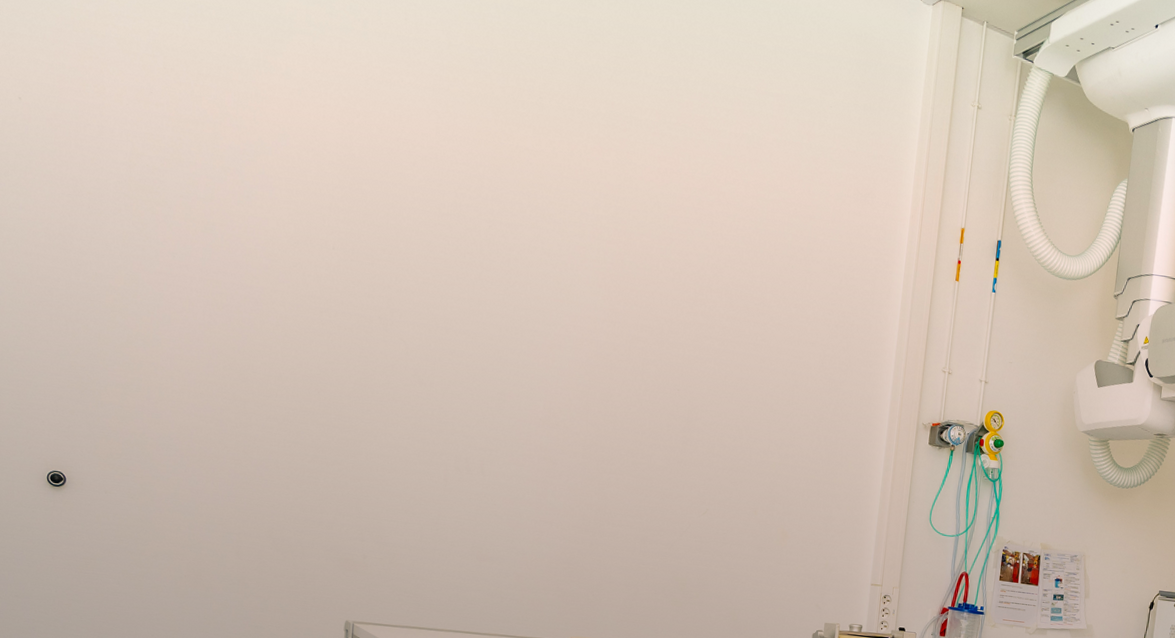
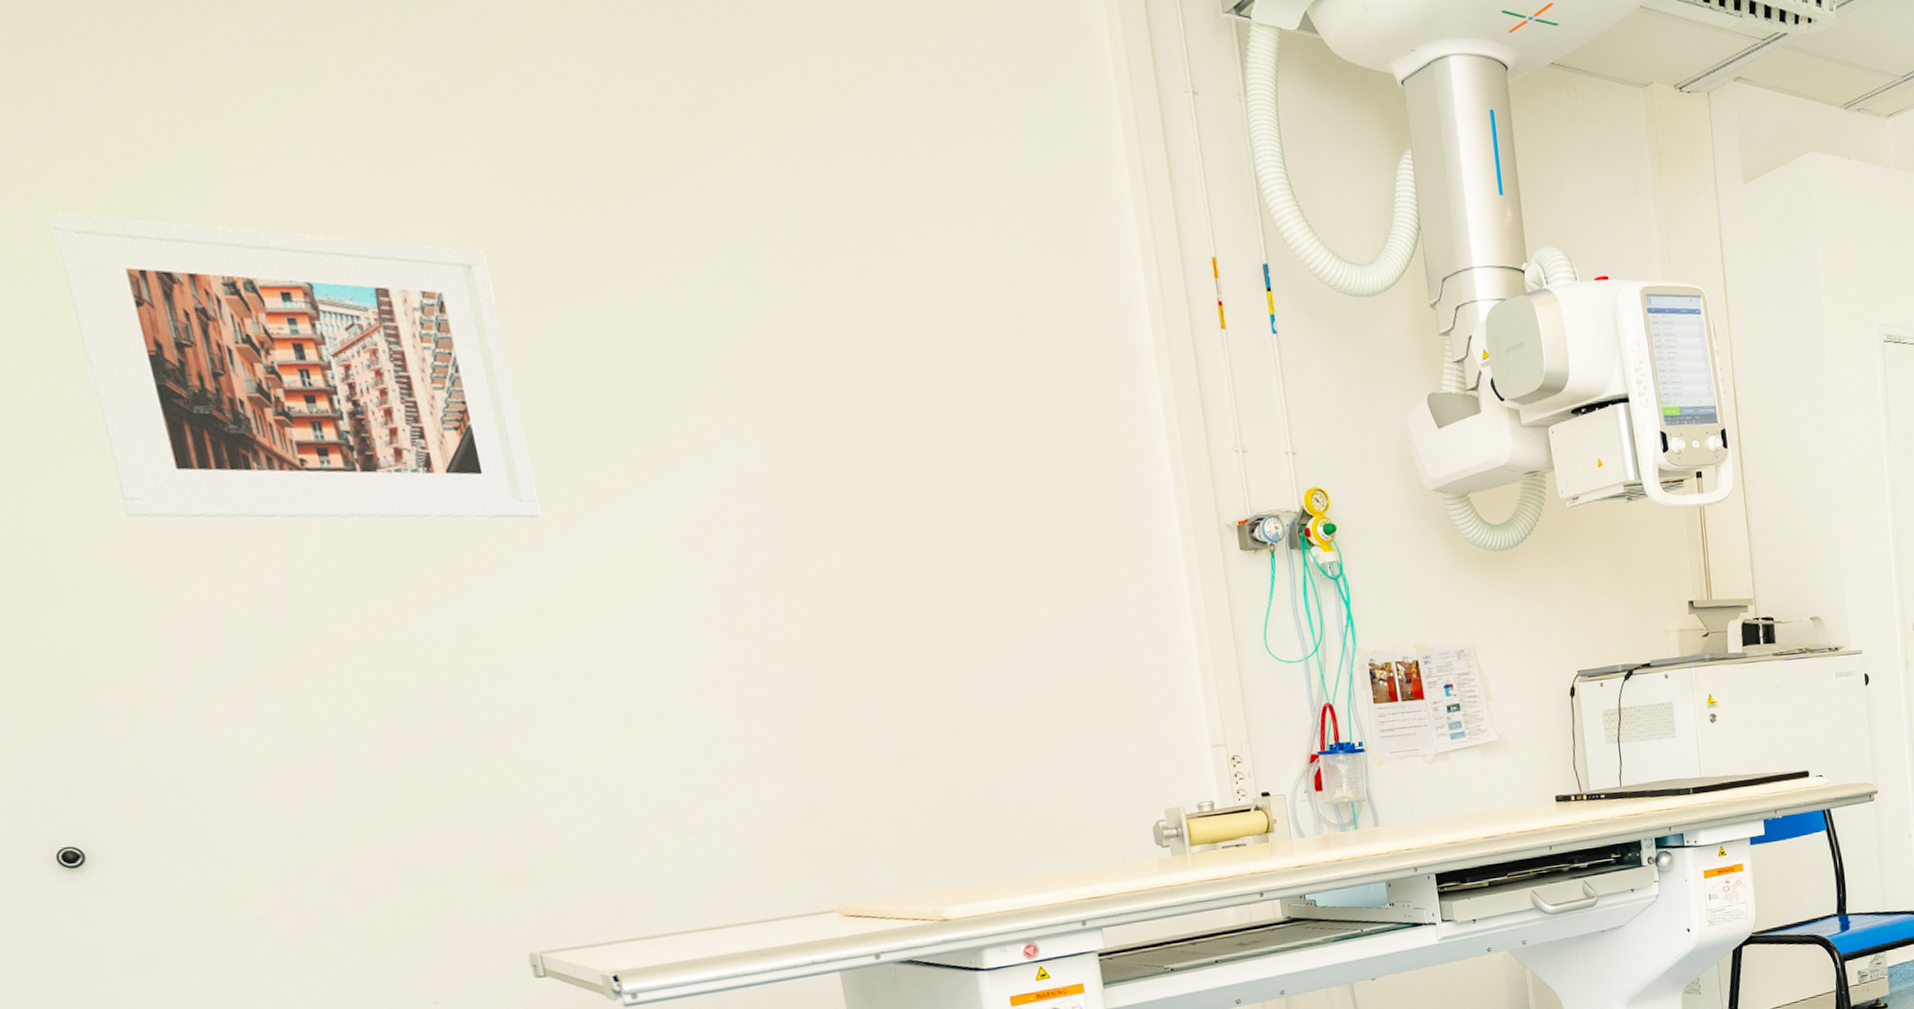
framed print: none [161,34,451,313] -> present [48,212,541,519]

